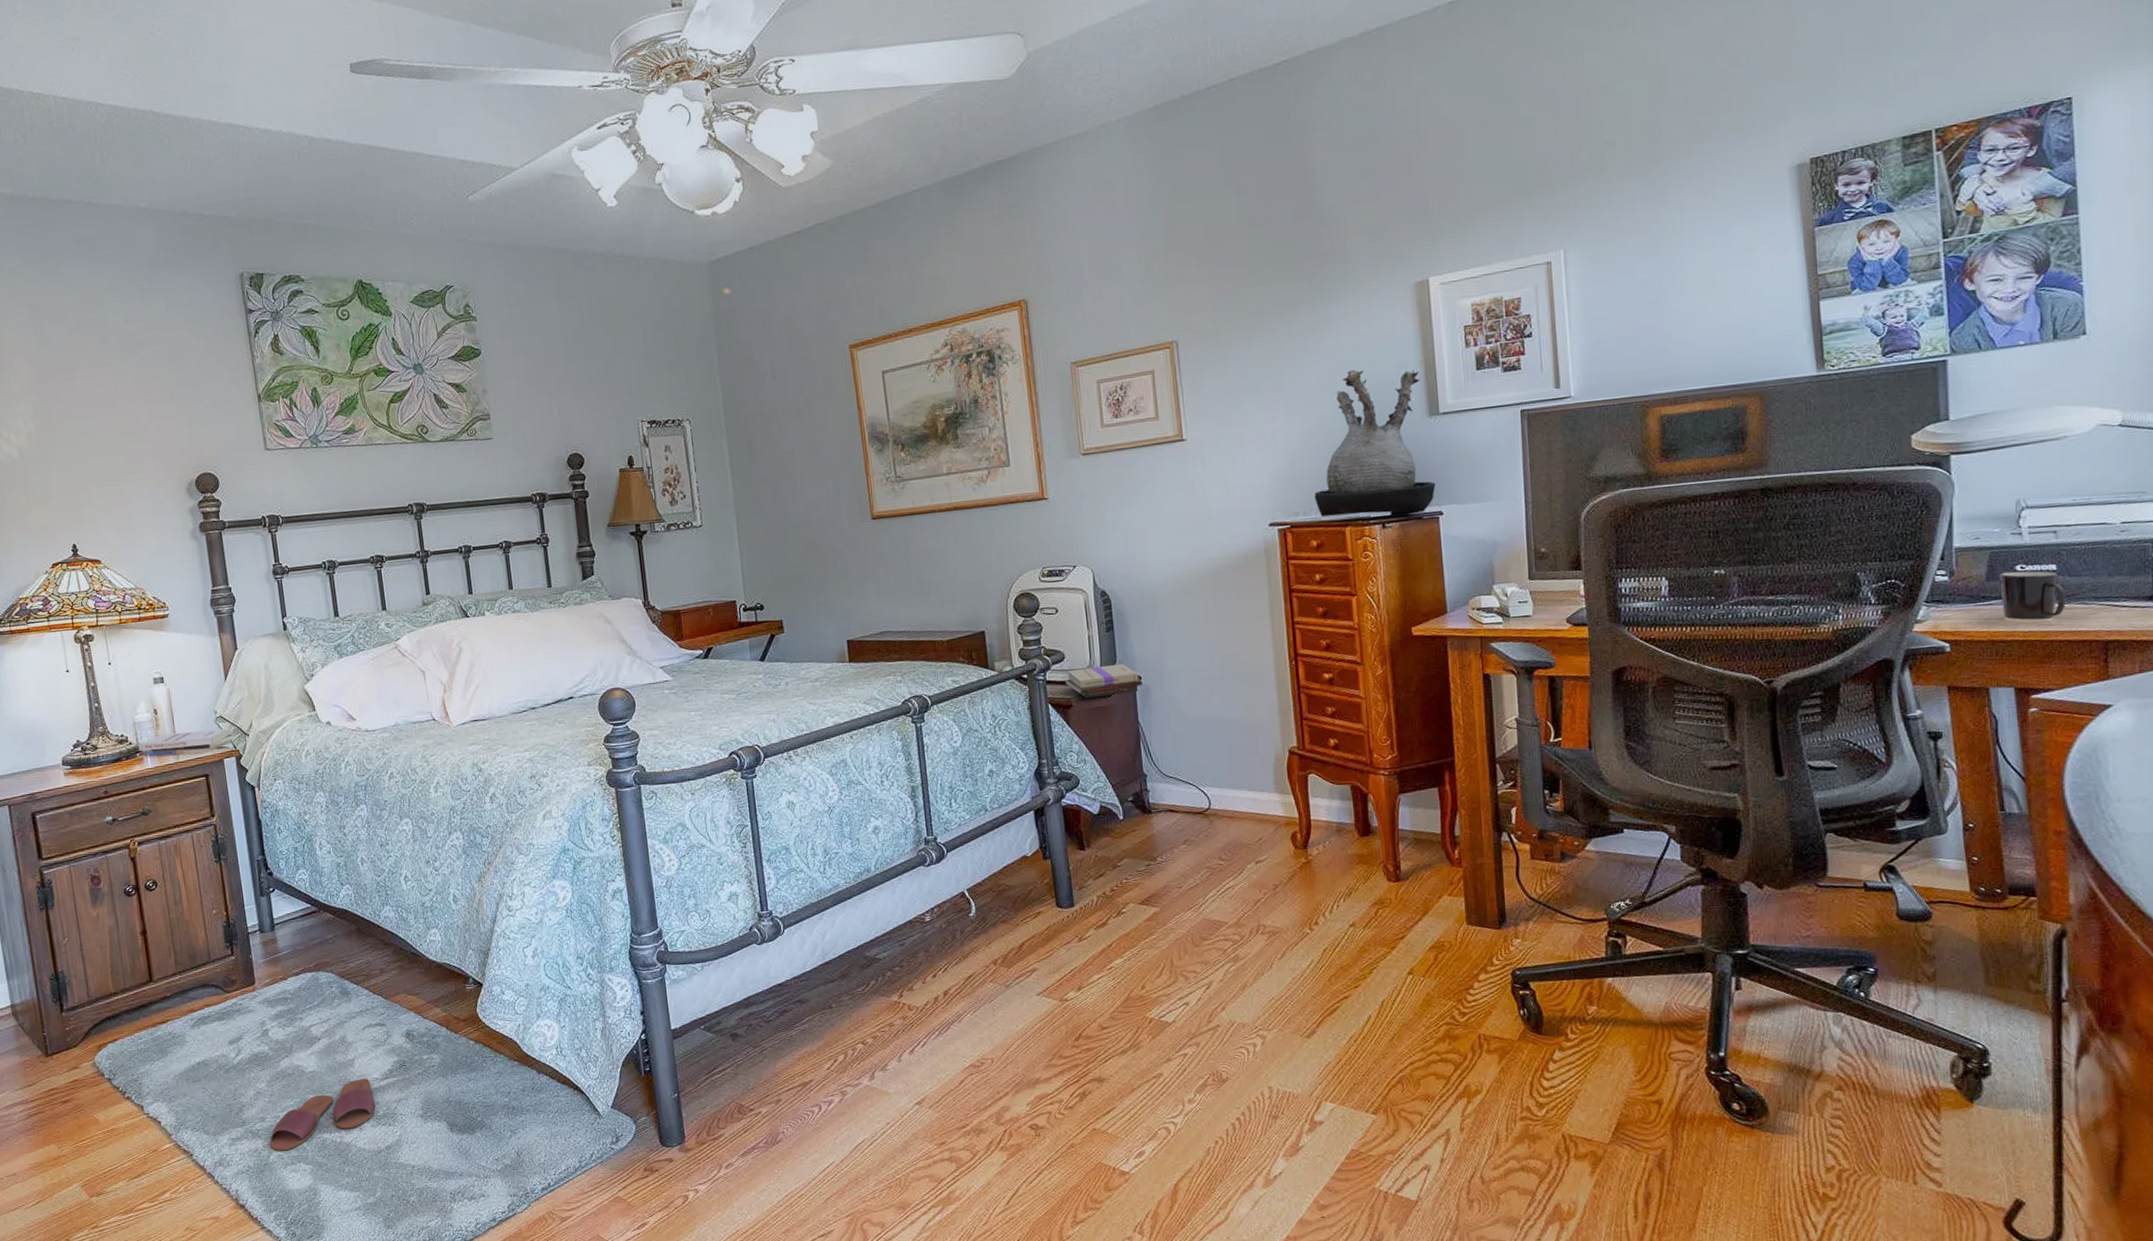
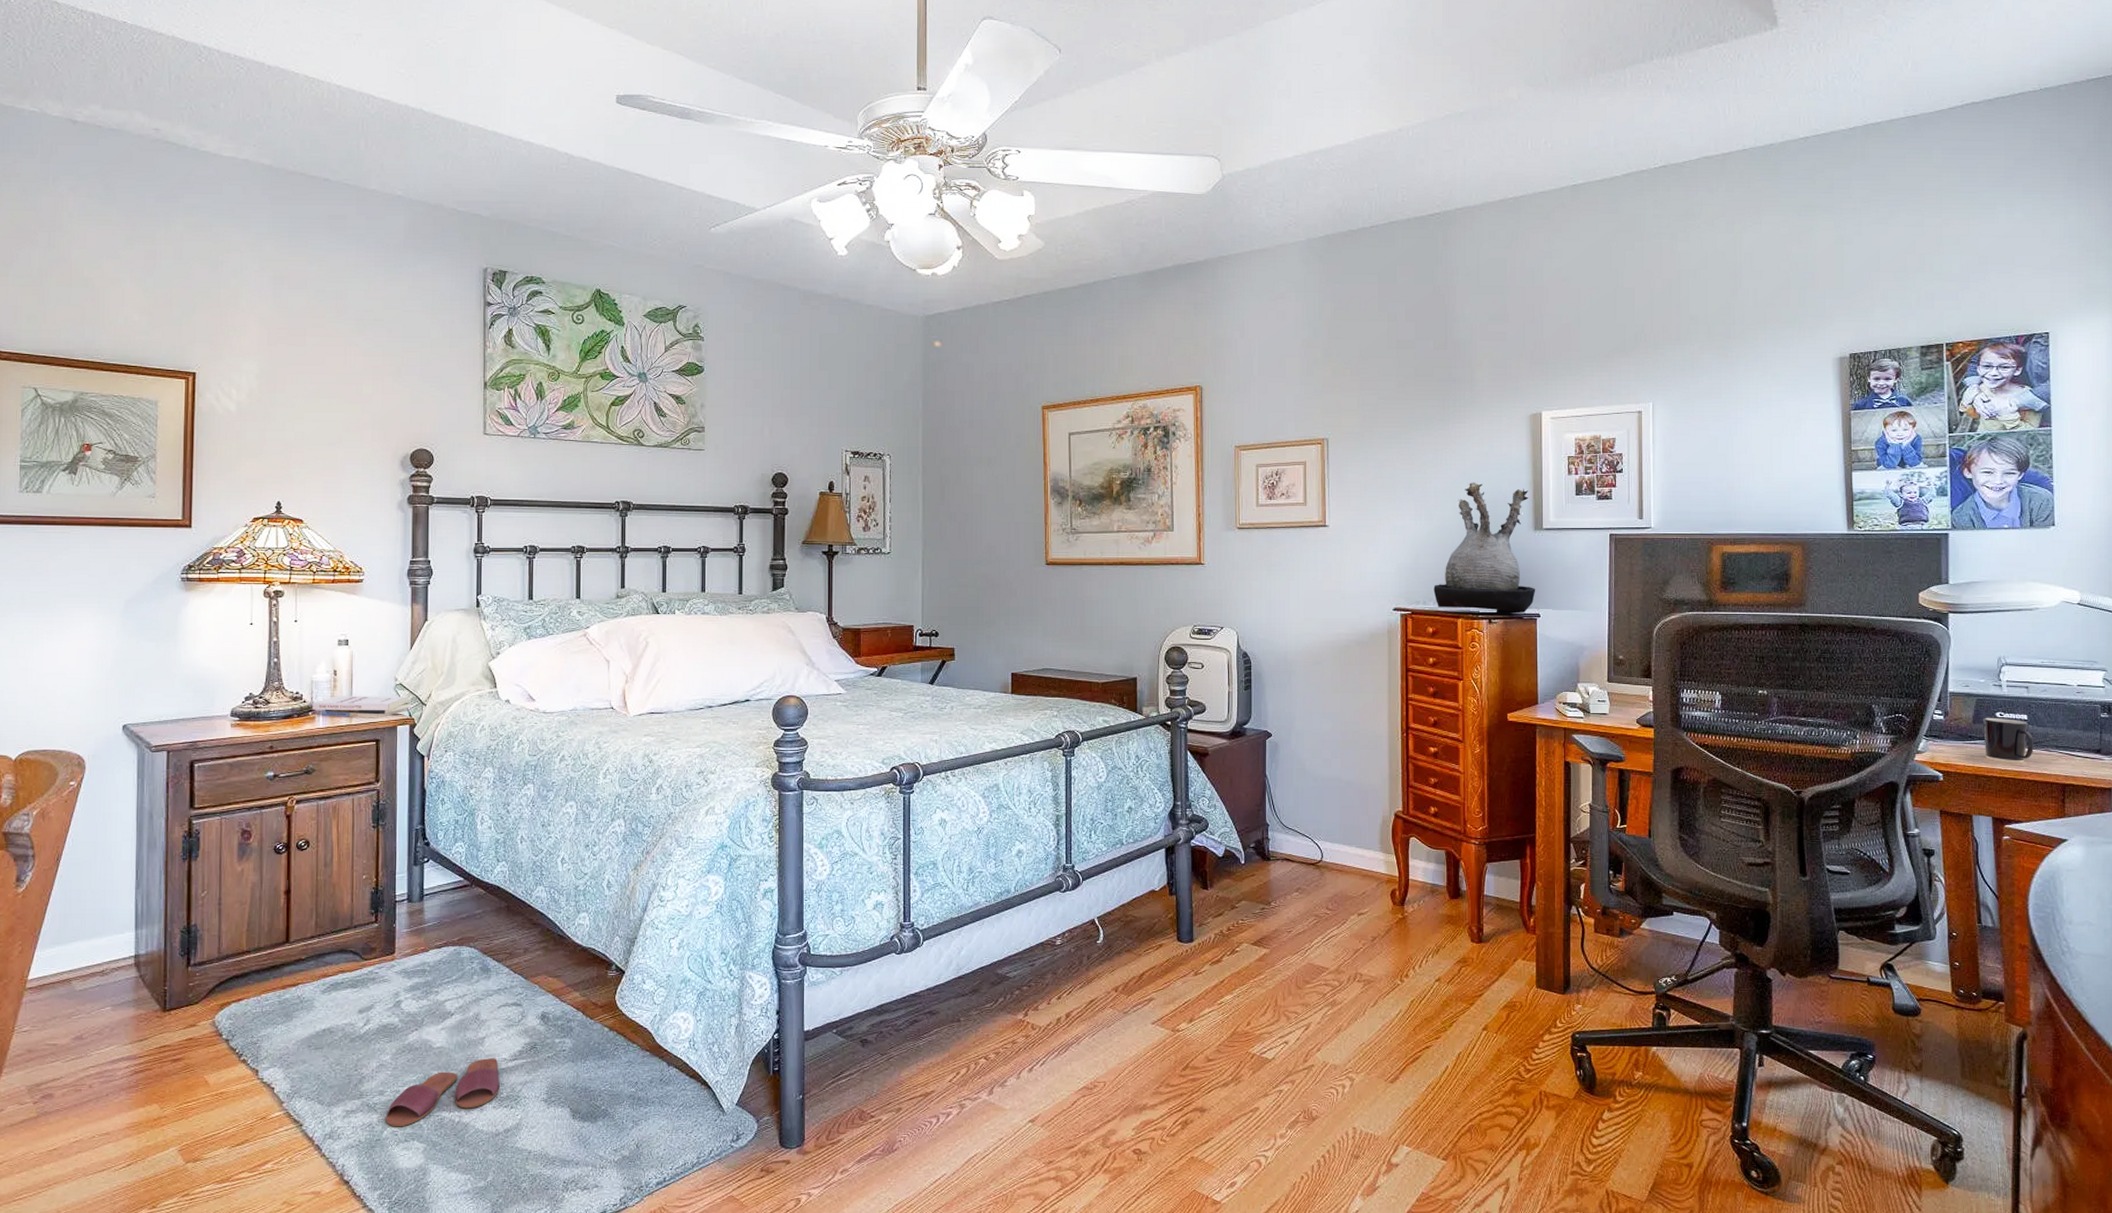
books: present [1065,663,1142,699] -> none [1204,720,1272,749]

